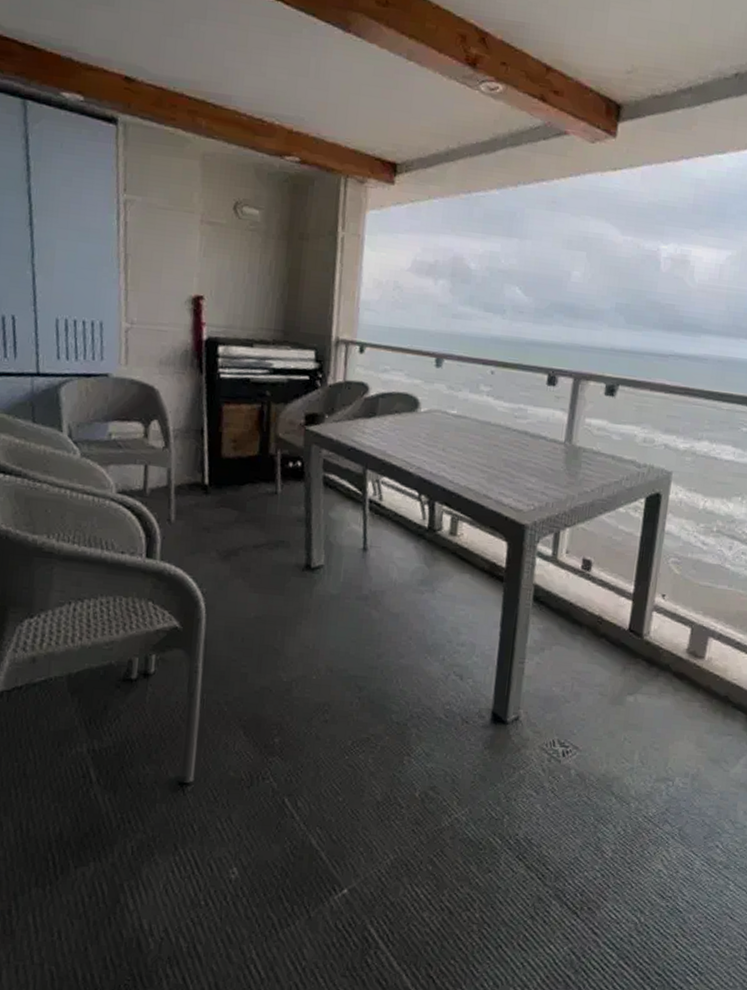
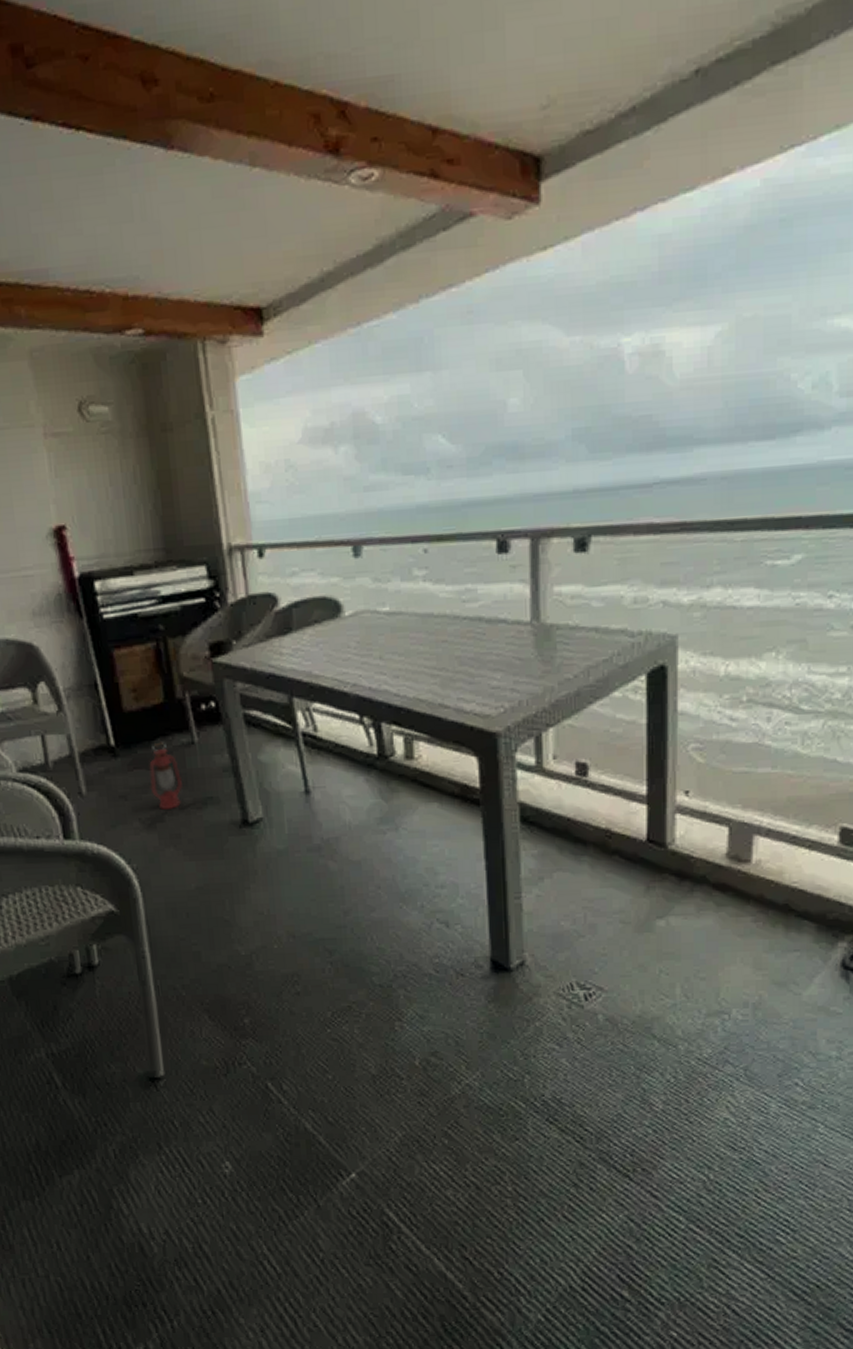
lantern: none [231,487,261,546] -> present [149,742,182,810]

